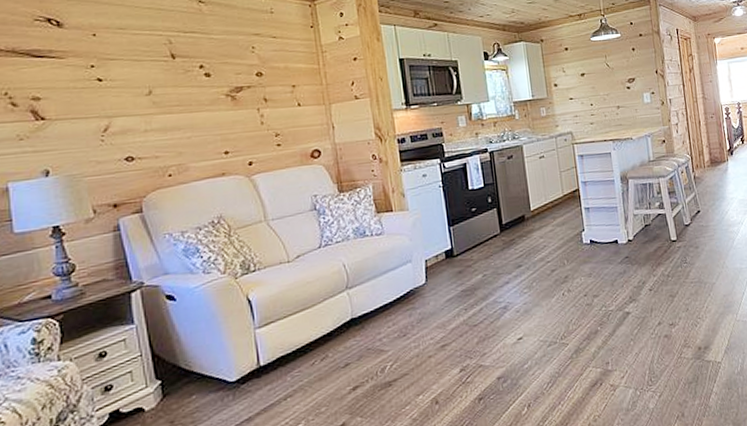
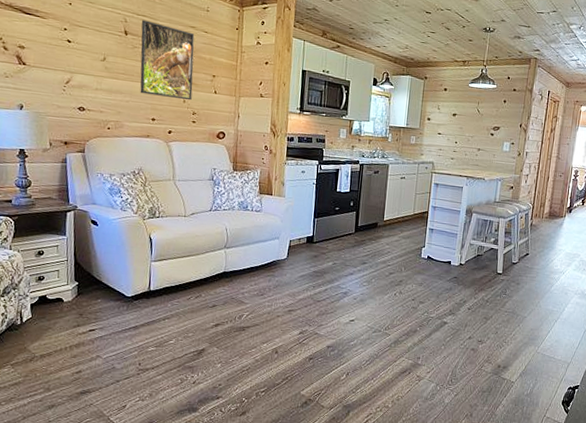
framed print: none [190,37,271,125] -> present [140,20,195,101]

